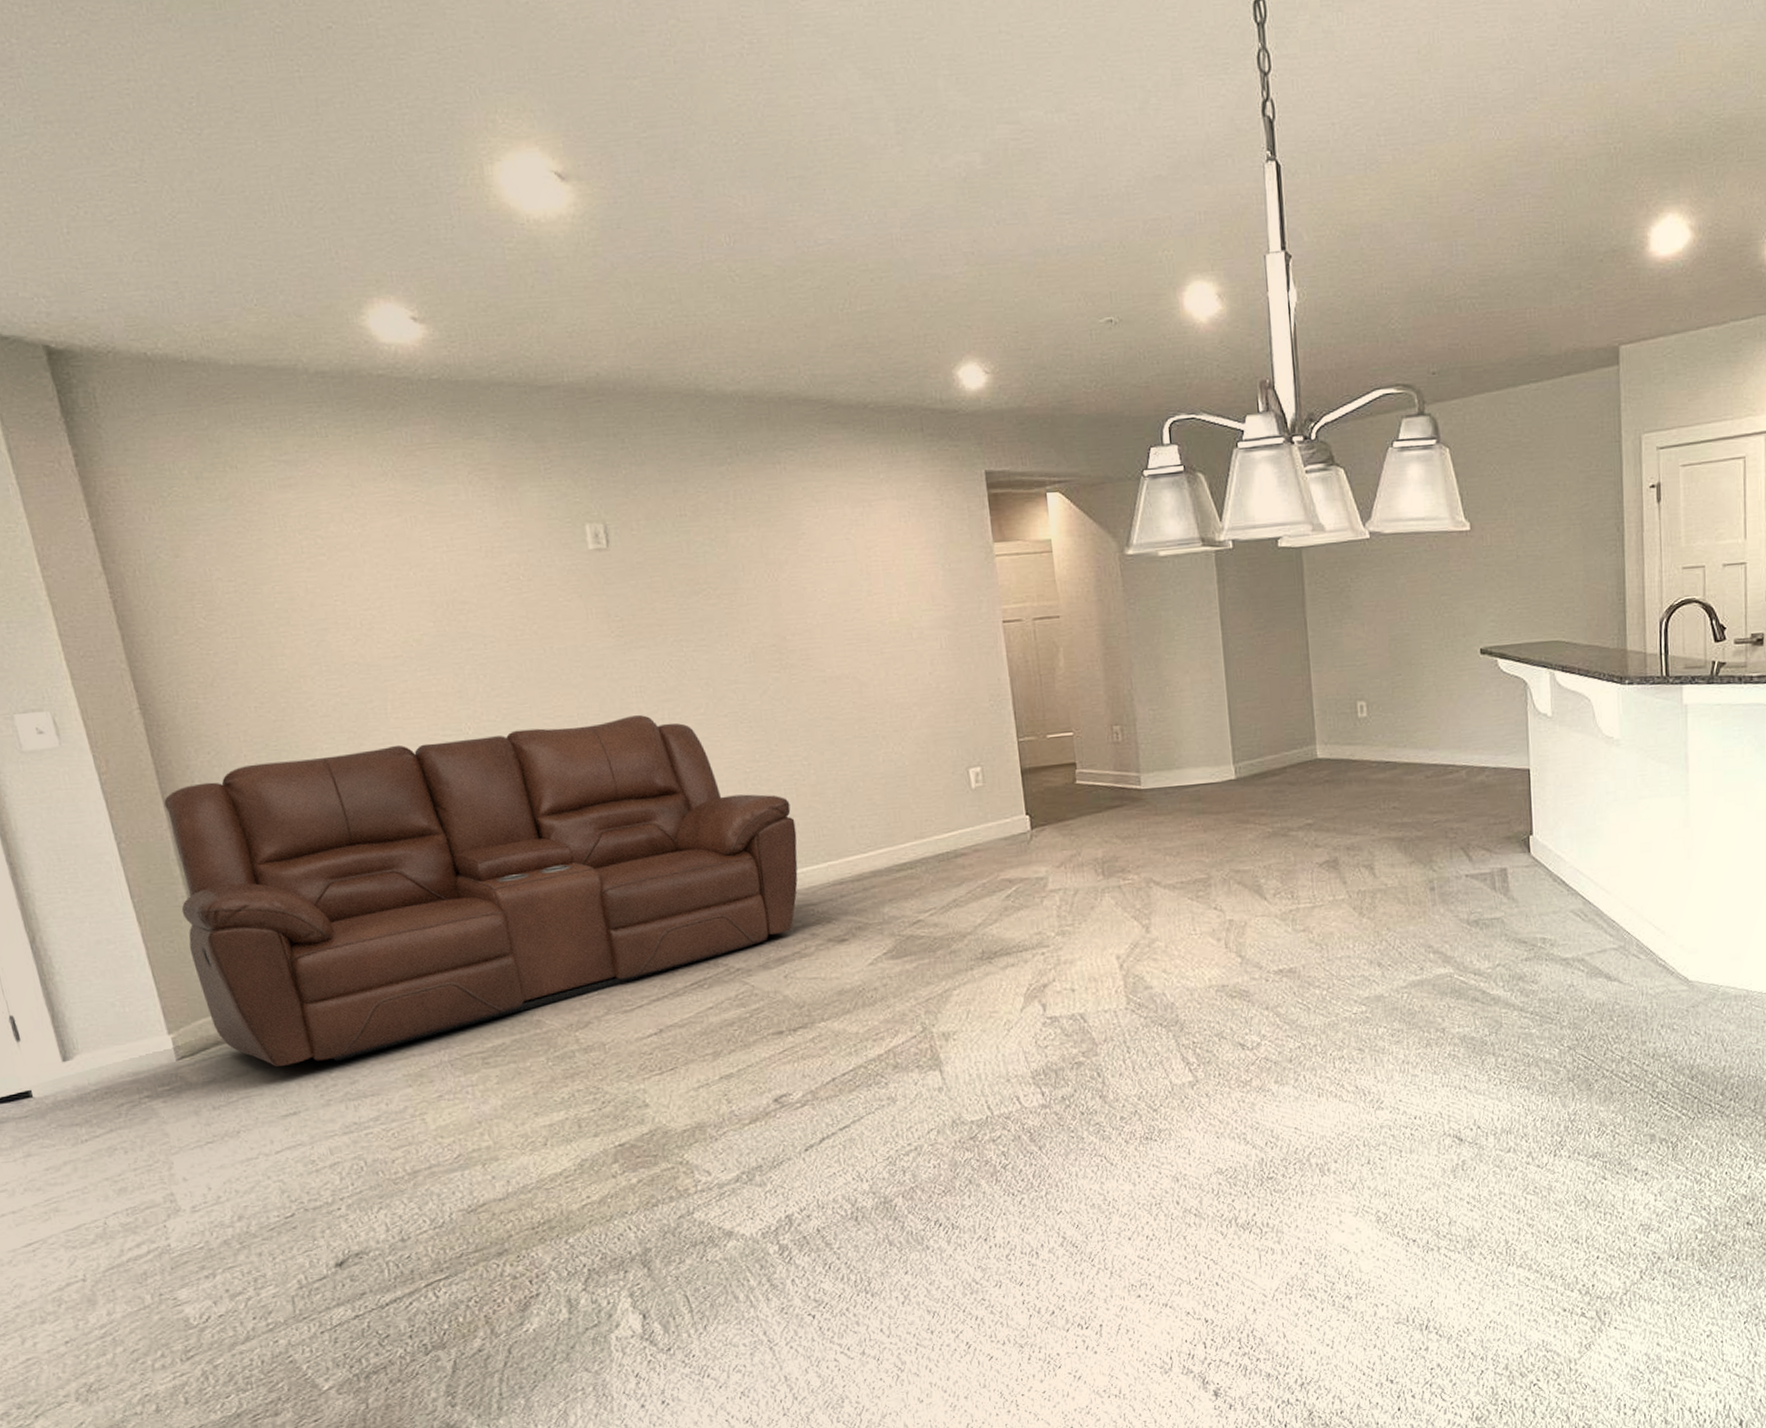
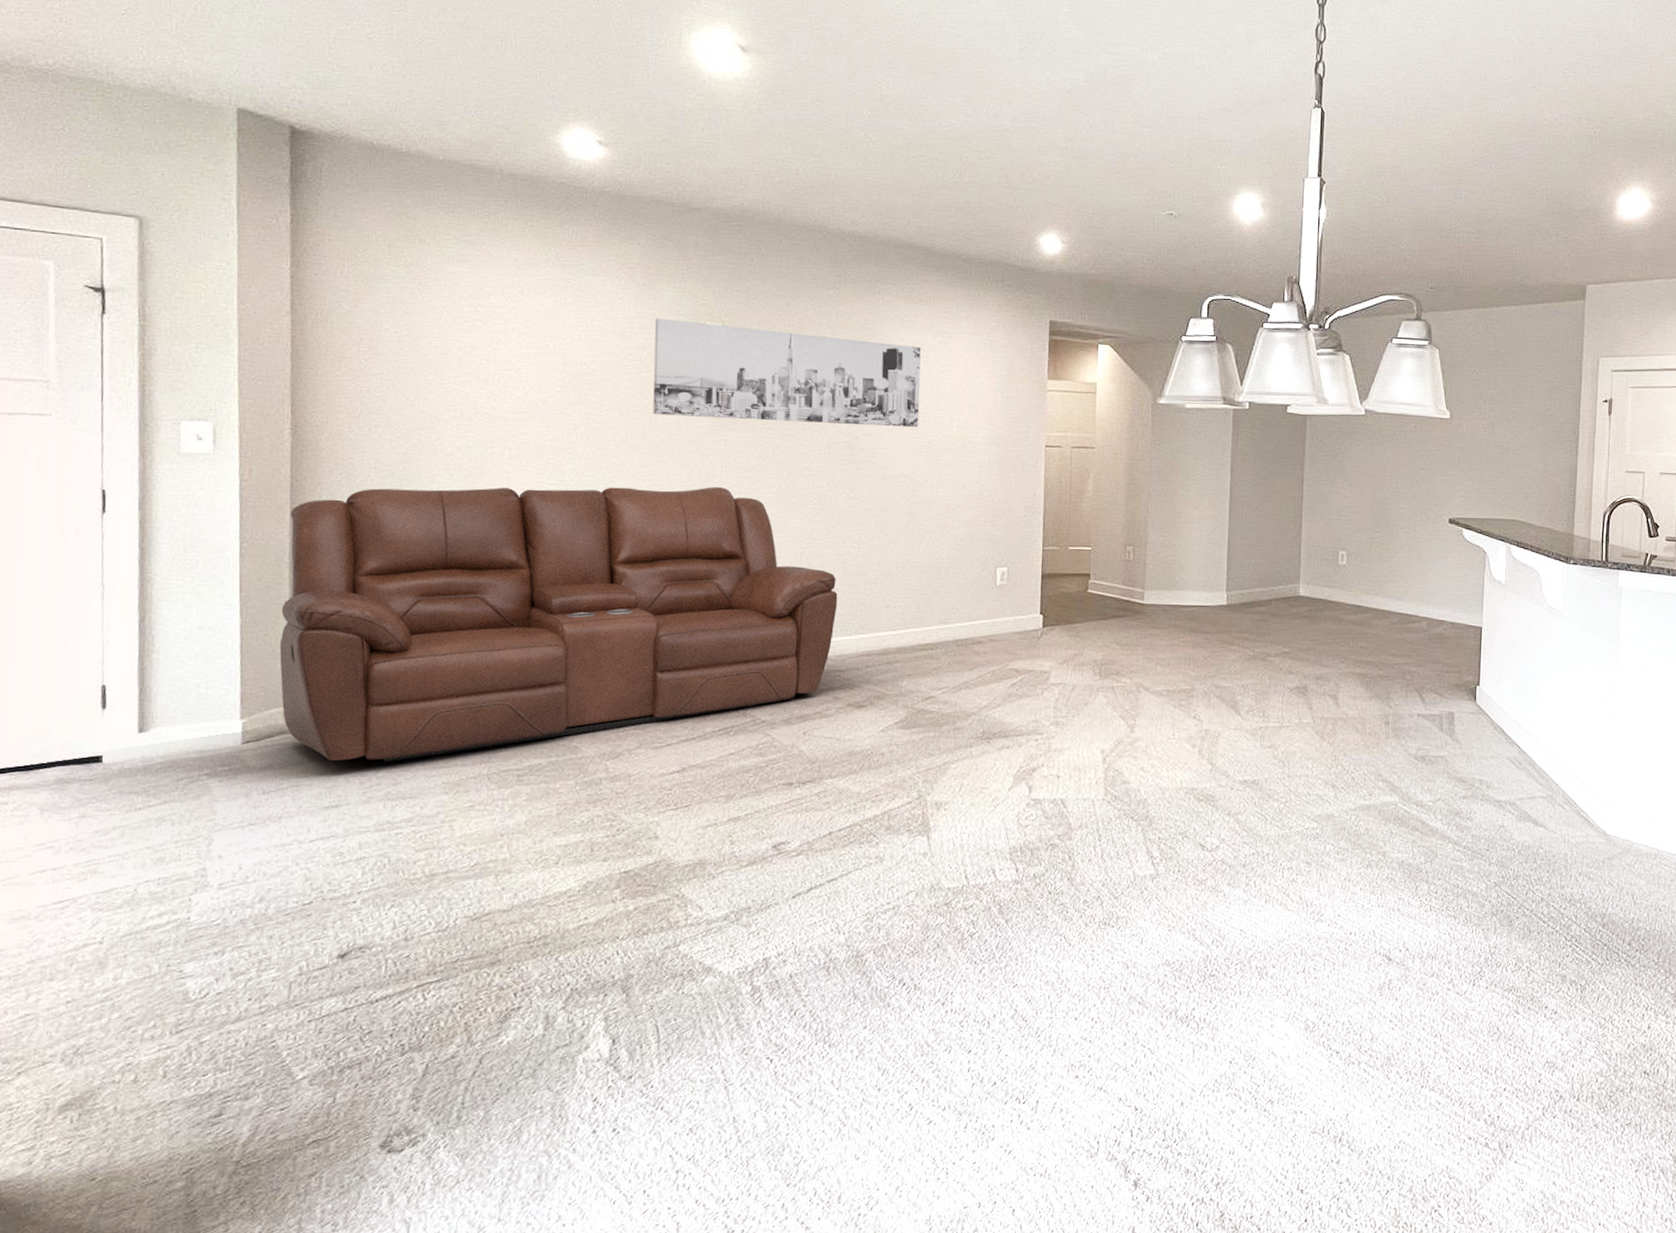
wall art: none [524,522,853,641] -> present [652,318,921,428]

